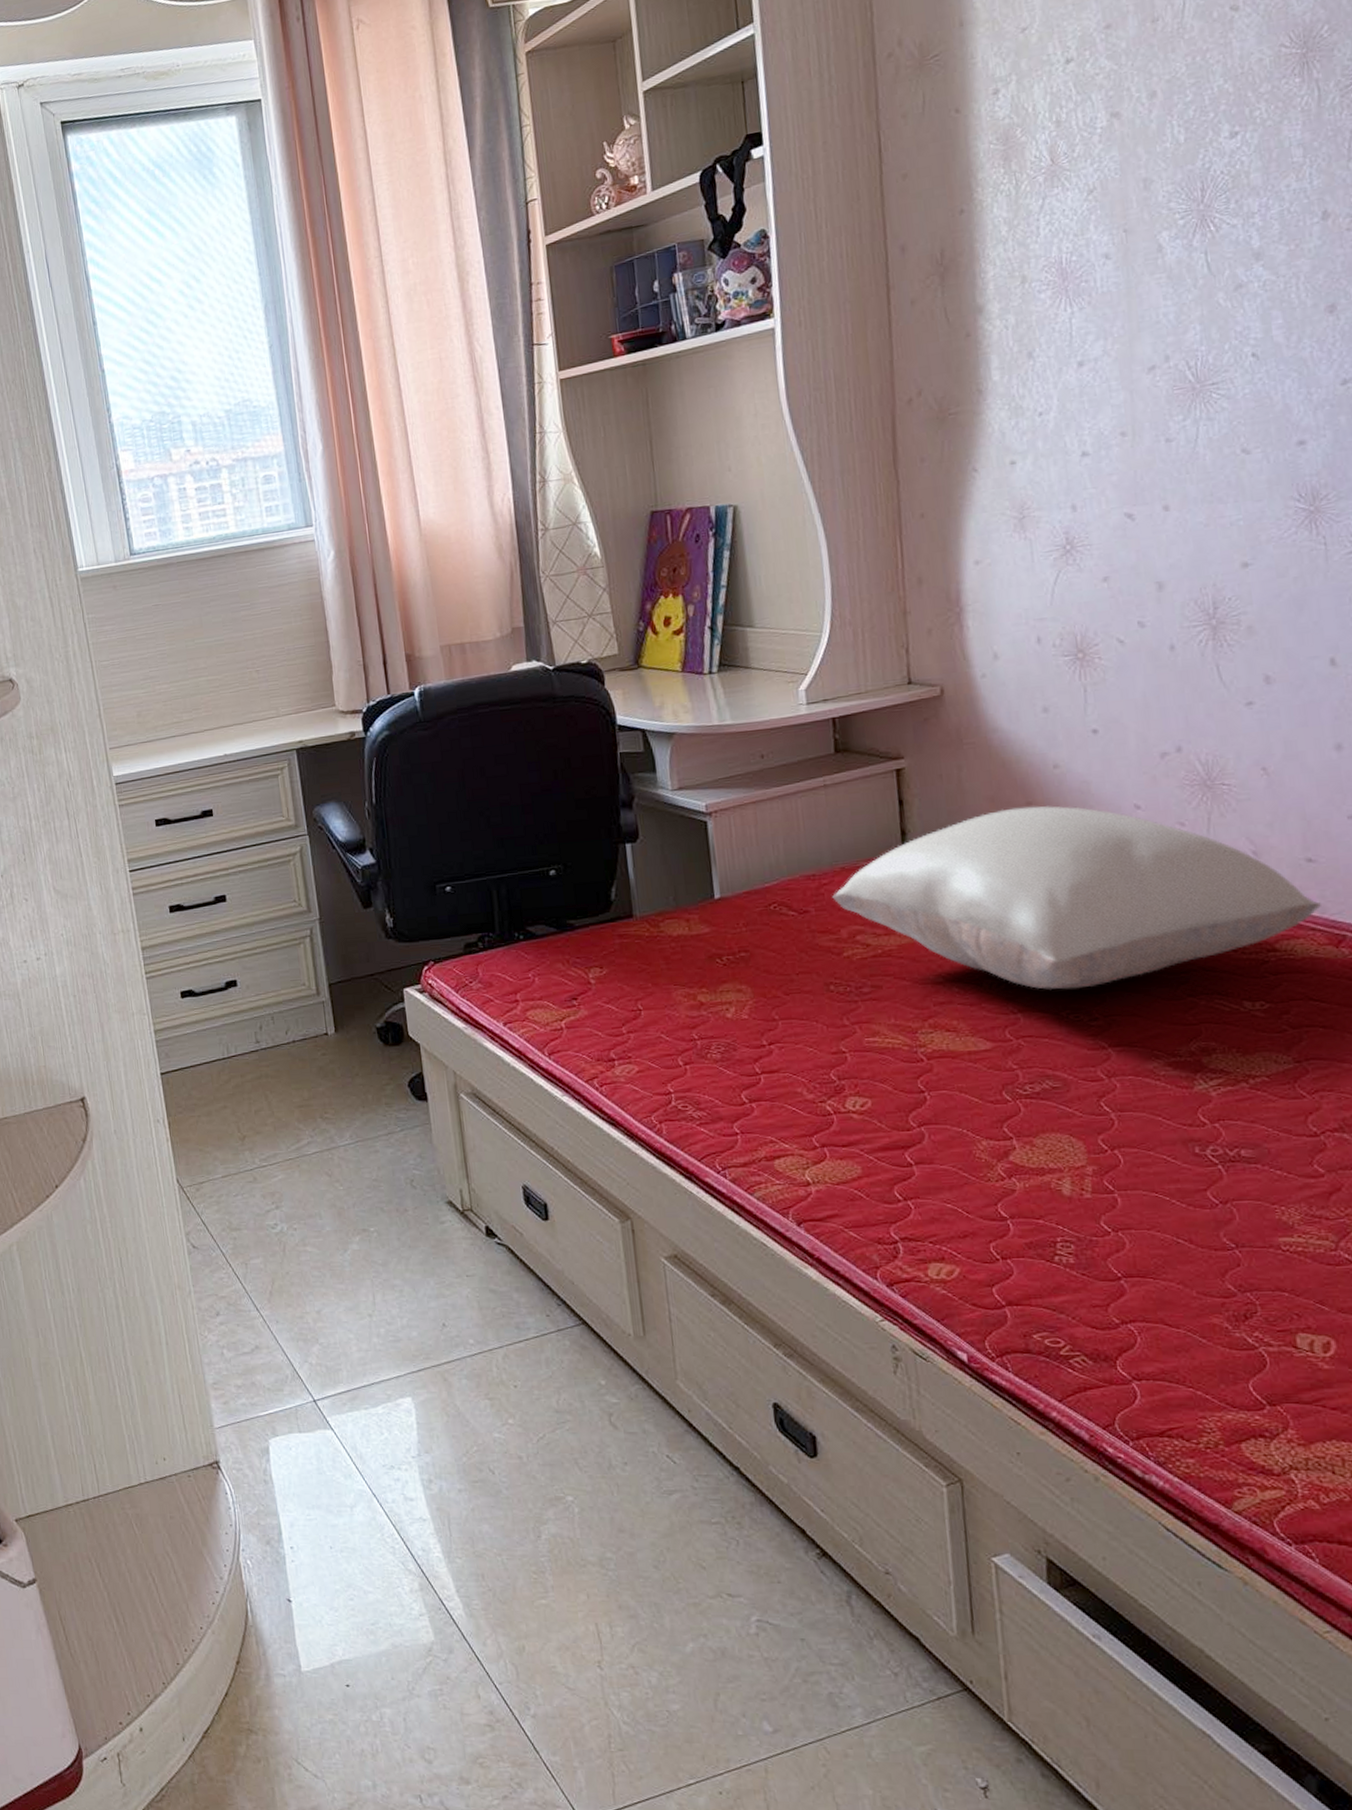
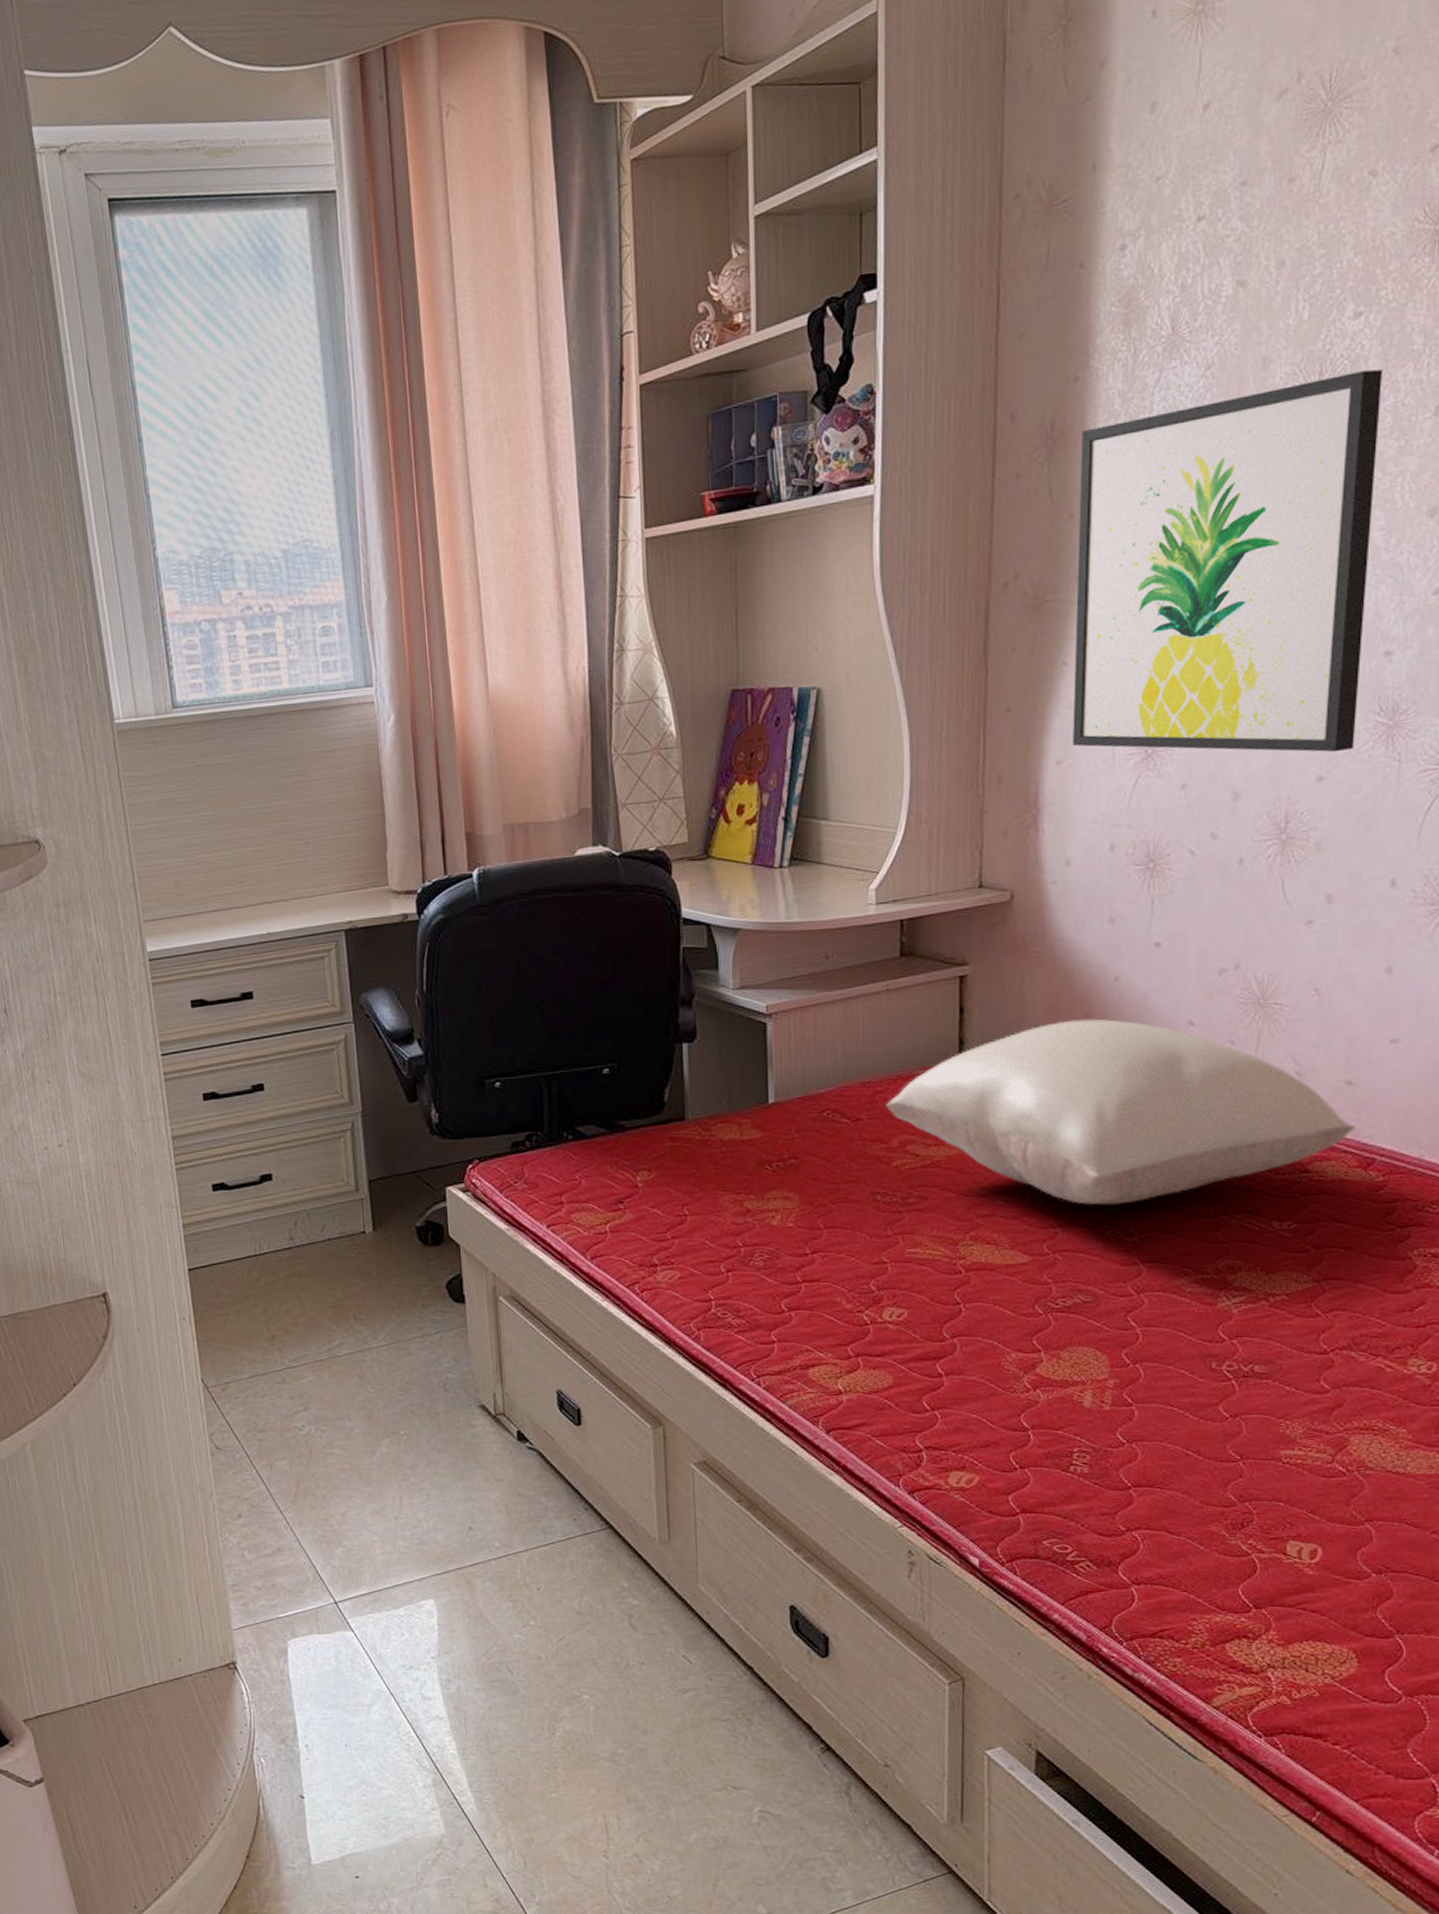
wall art: none [971,182,1277,547] -> present [1072,369,1383,753]

